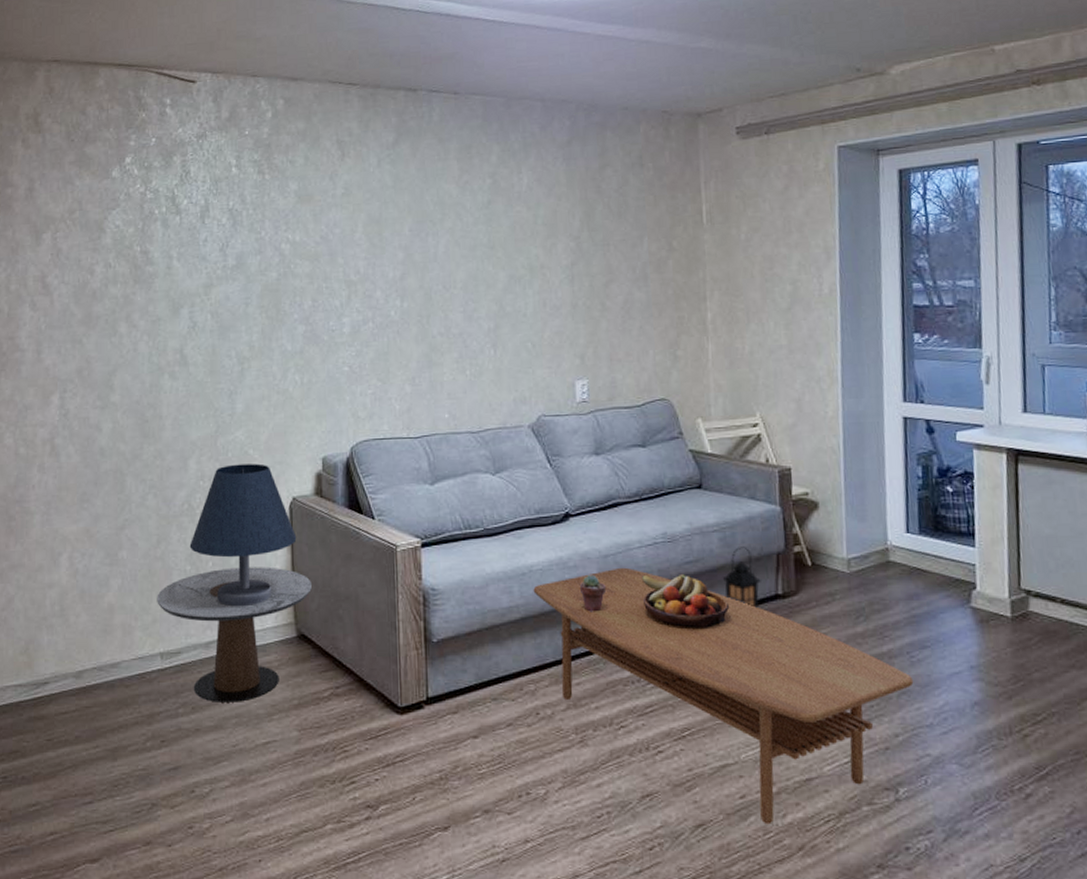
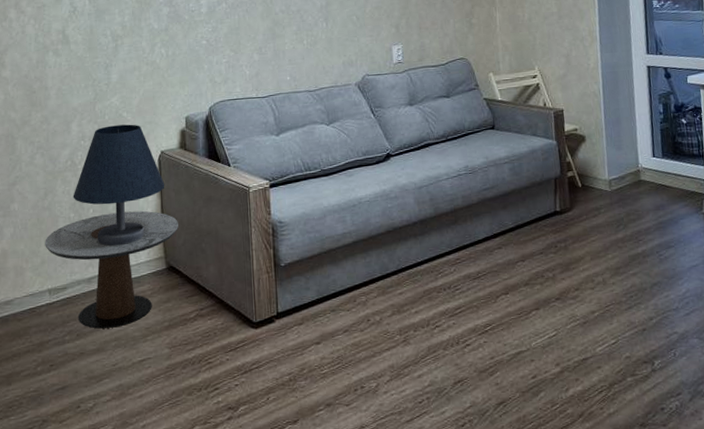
coffee table: present [533,567,914,825] -> none [362,195,663,398]
potted succulent: present [579,575,607,612] -> none [399,203,422,234]
fruit bowl: present [641,573,730,629] -> none [449,198,520,243]
lantern: present [722,546,761,608] -> none [512,174,543,223]

